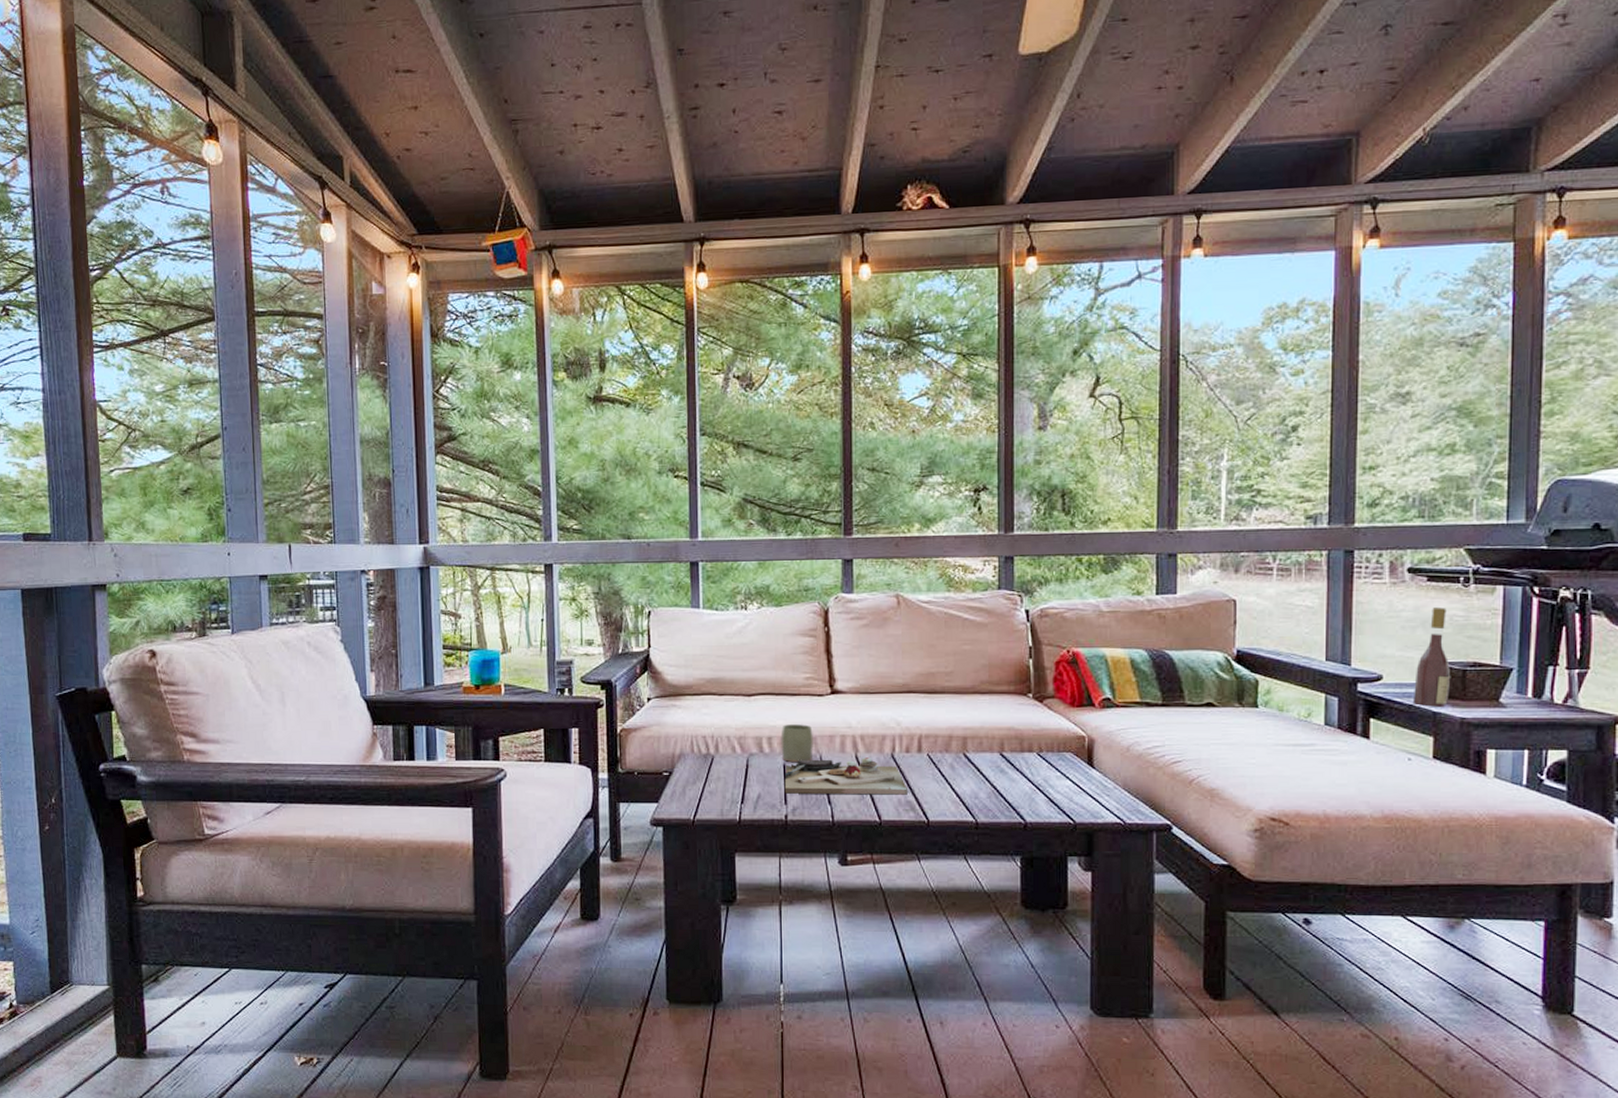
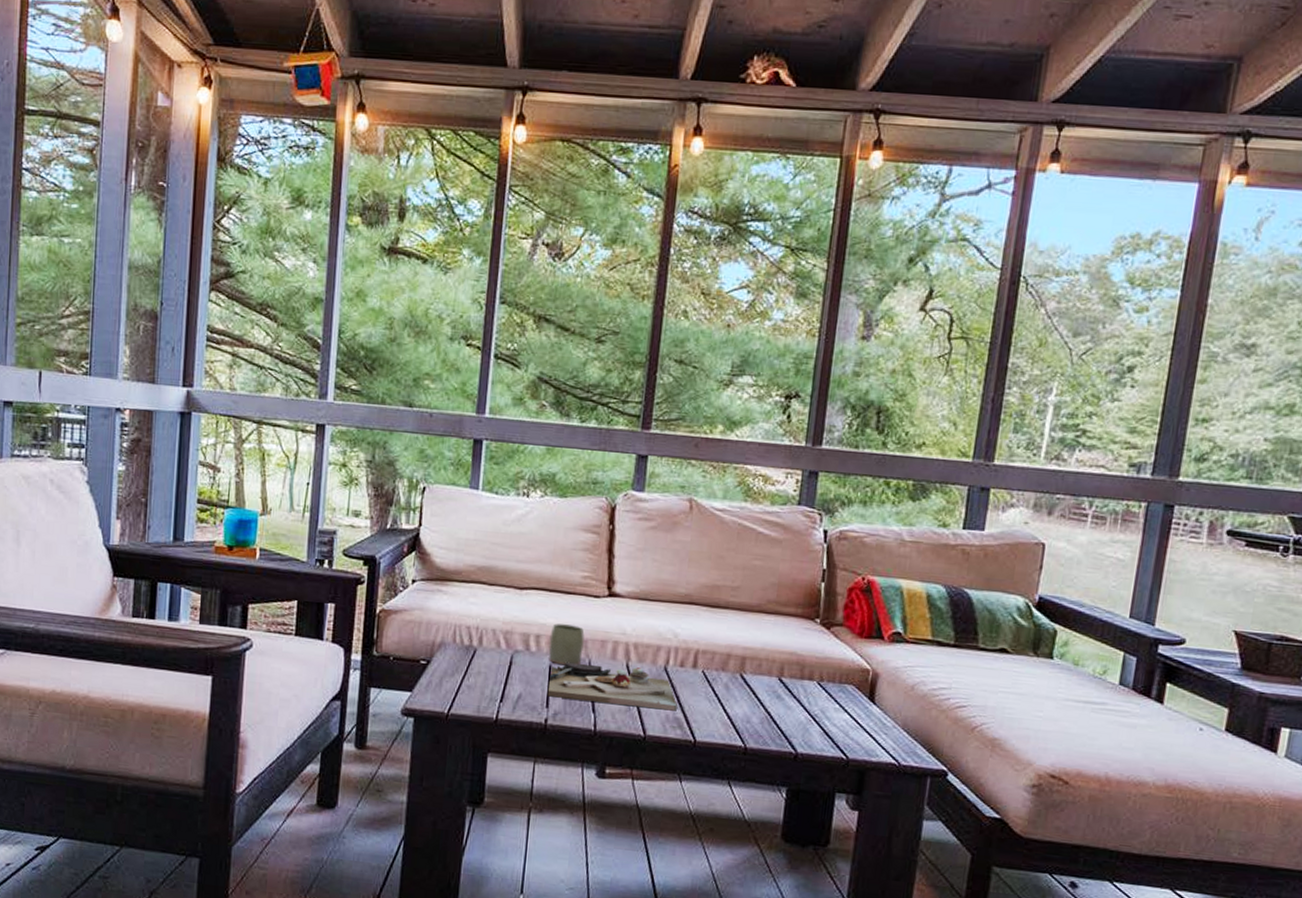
wine bottle: present [1412,607,1451,708] -> none [1212,575,1261,680]

